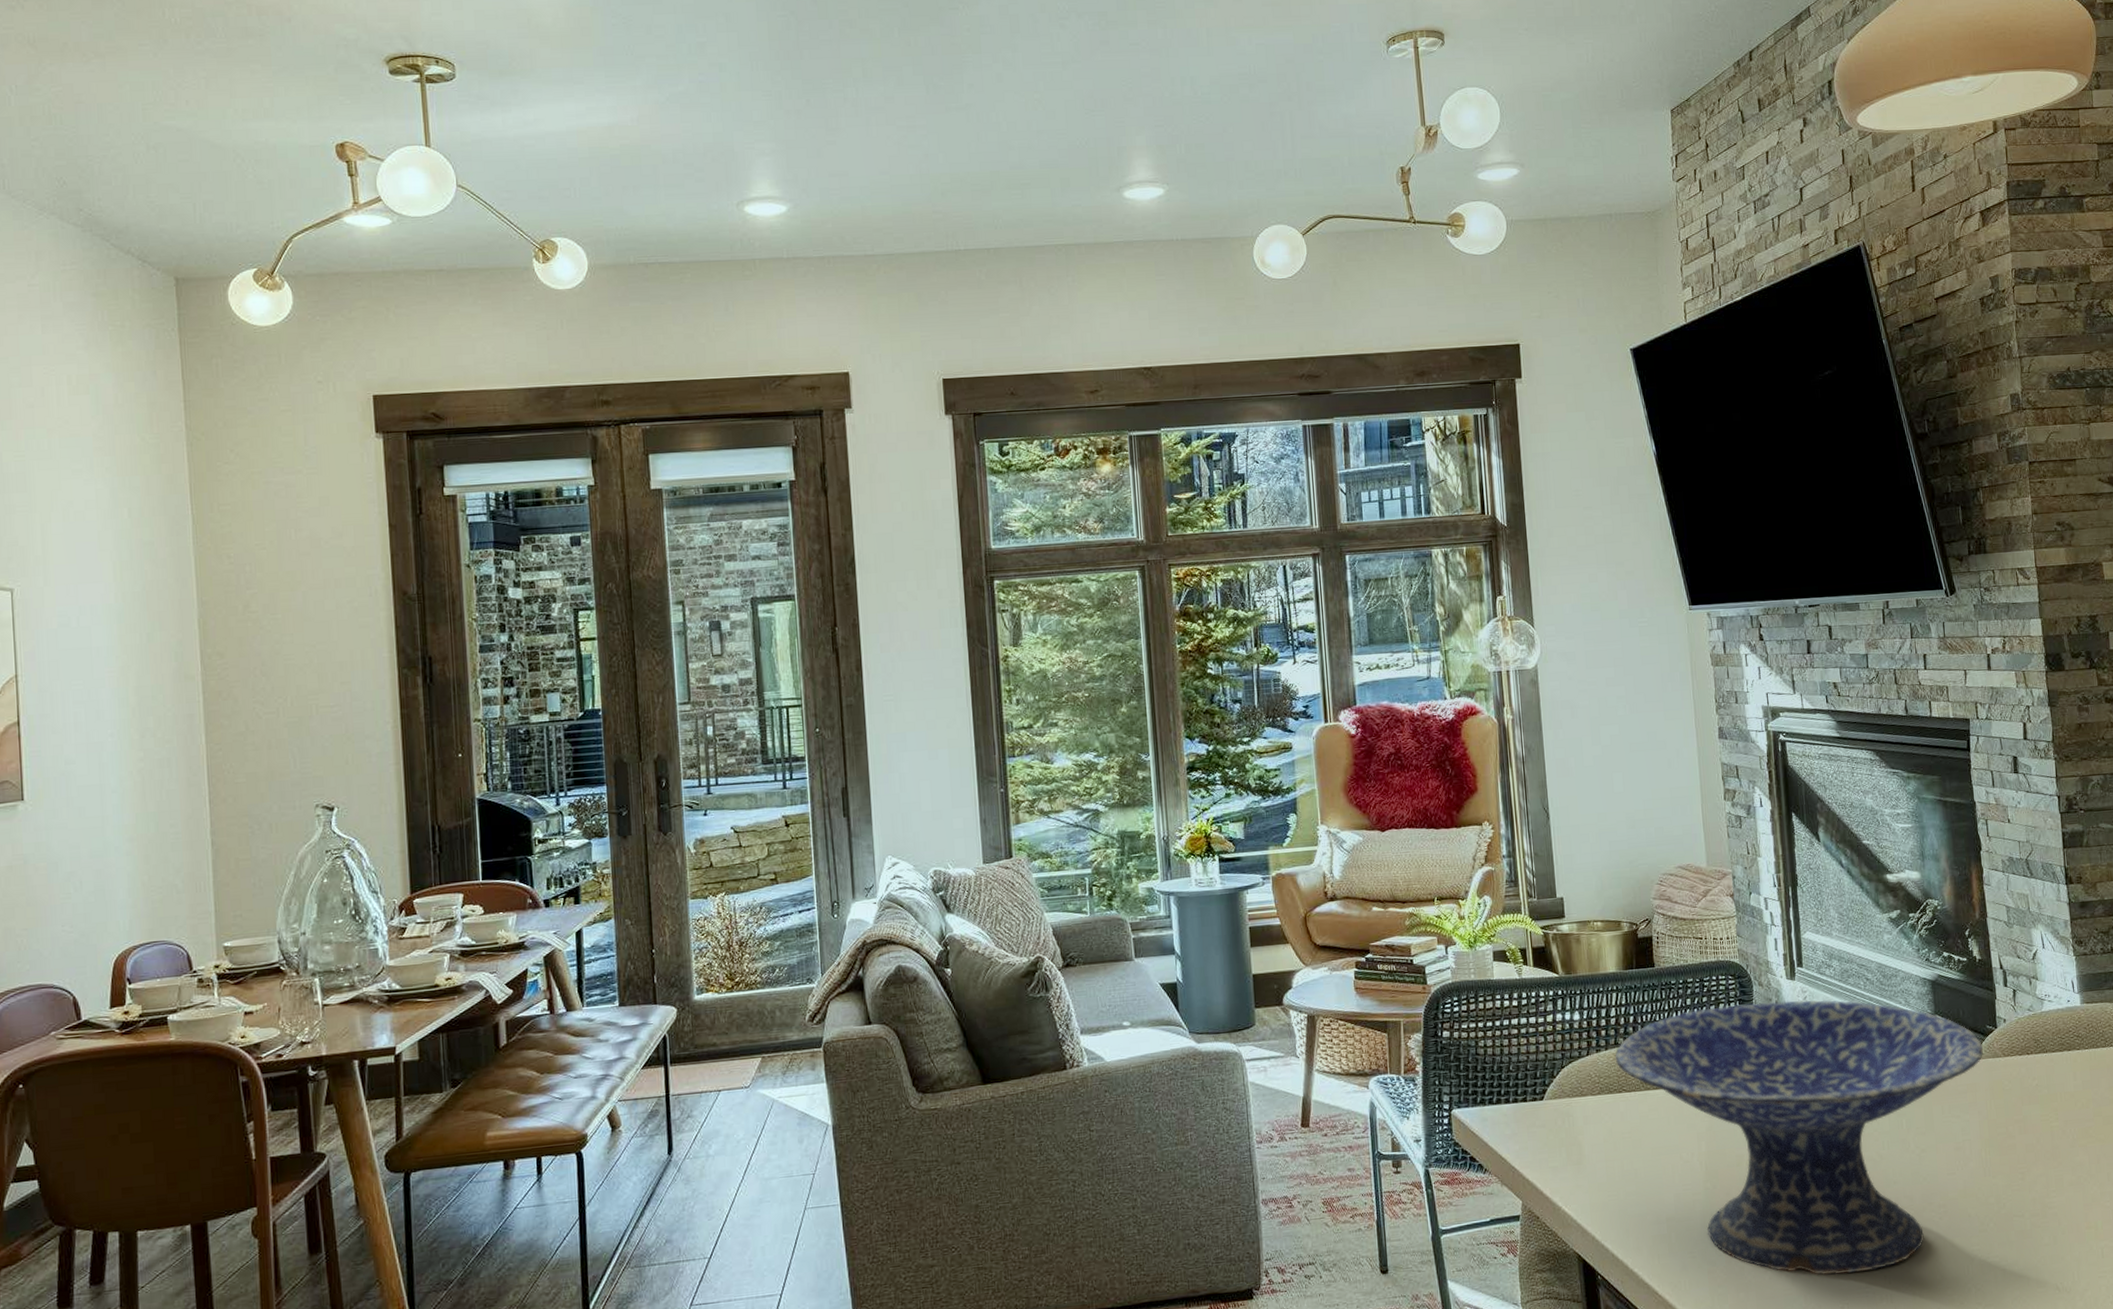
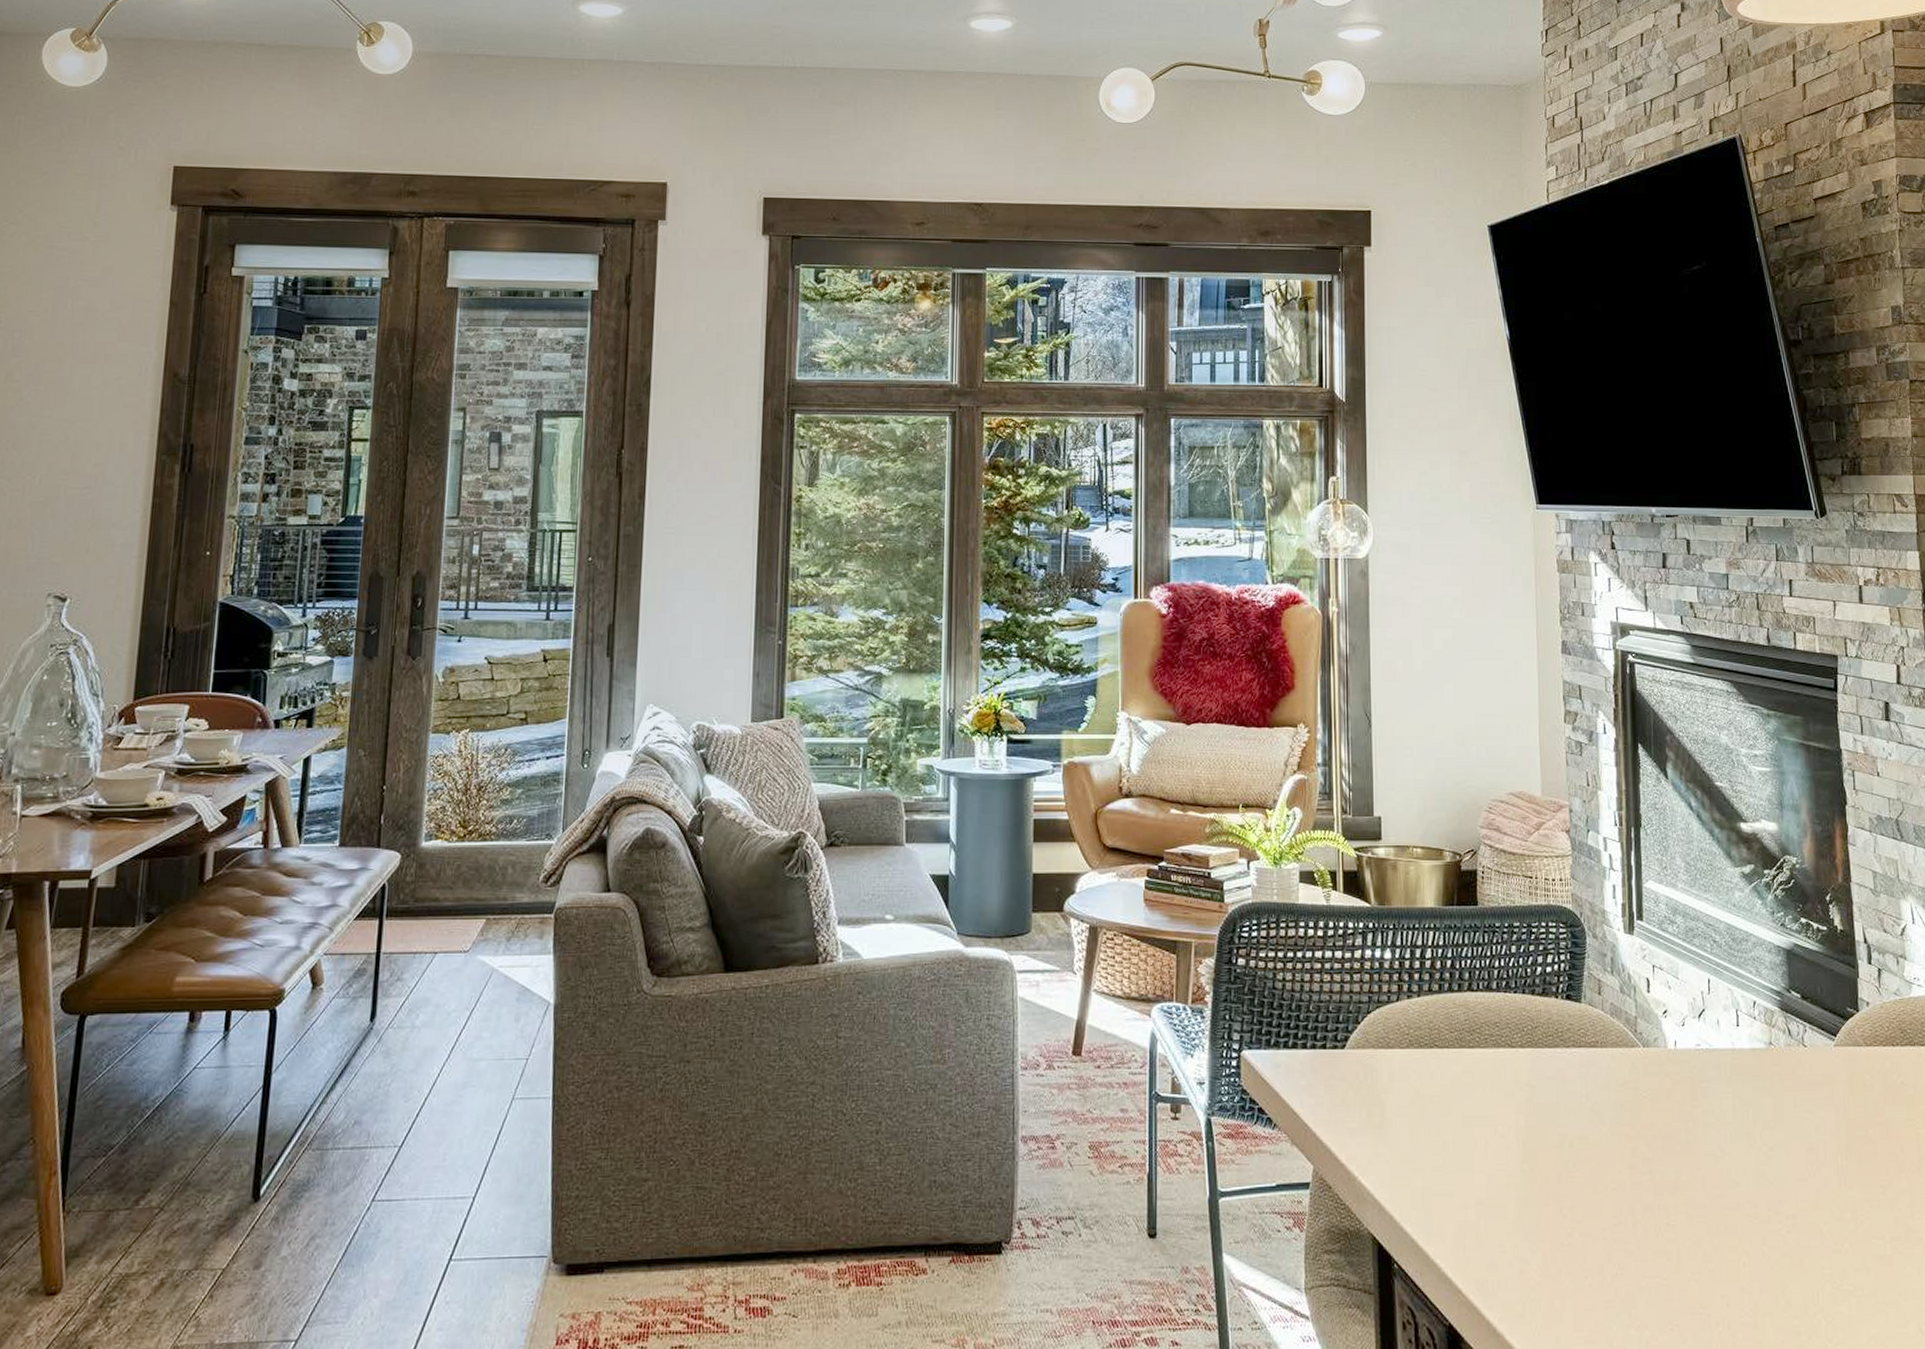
decorative bowl: present [1615,1000,1984,1275] -> none [1428,957,1843,1289]

